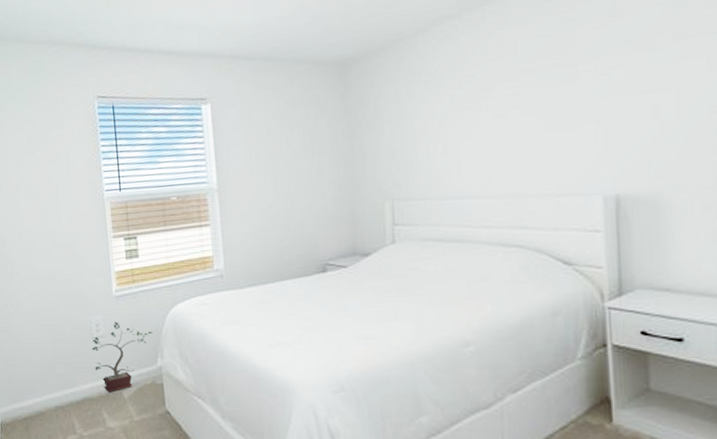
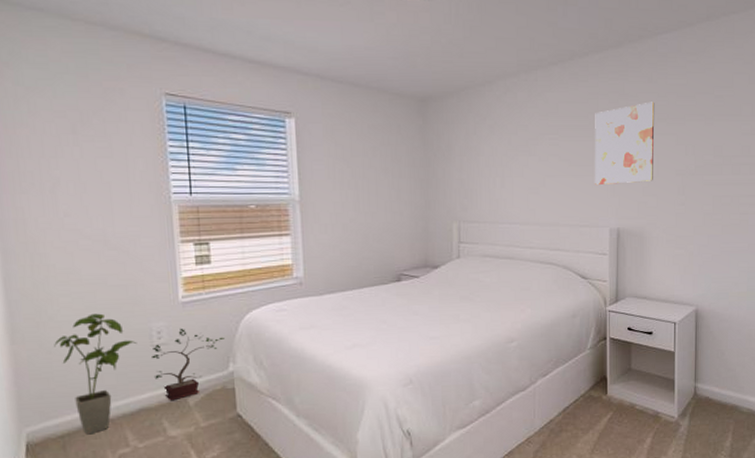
house plant: none [18,306,80,419] -> present [54,313,137,435]
wall art: none [571,16,671,141] -> present [595,102,655,186]

